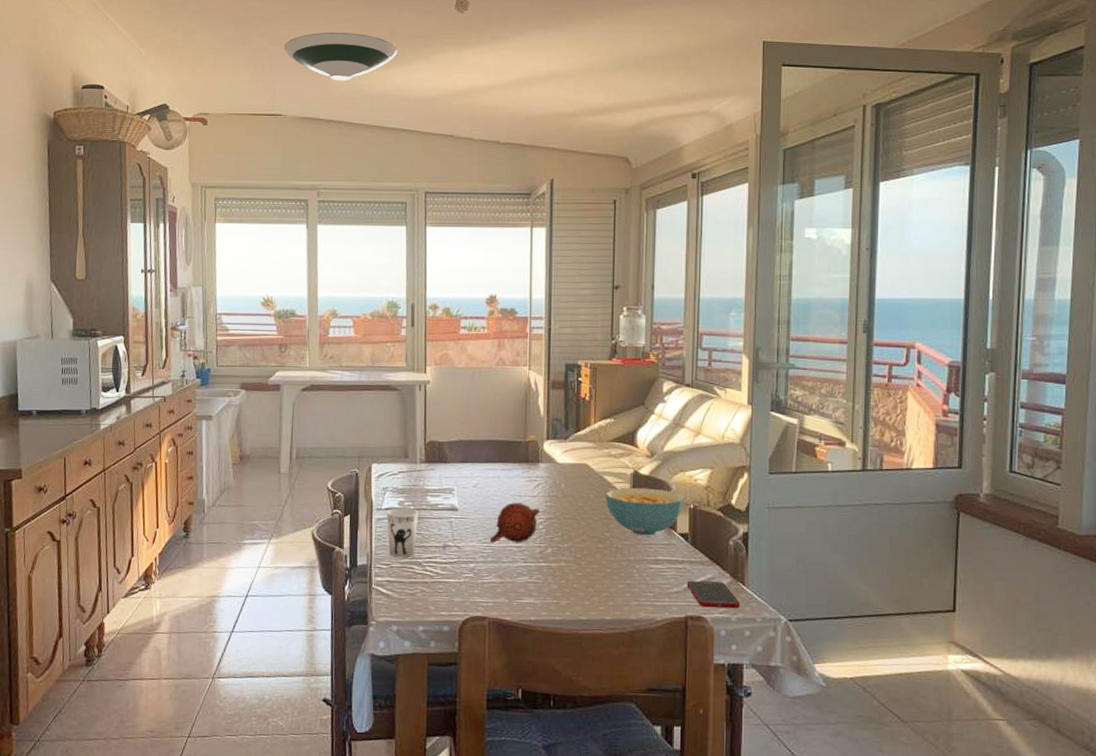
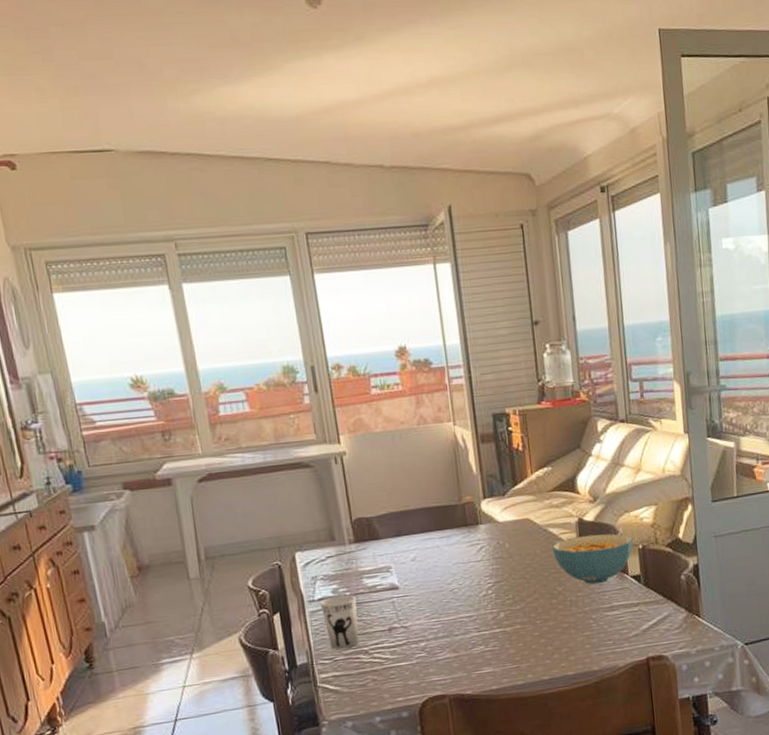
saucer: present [283,32,397,81] -> none [98,39,244,103]
teapot: present [489,502,539,543] -> none [437,570,487,618]
cell phone: present [686,580,741,609] -> none [644,618,699,646]

